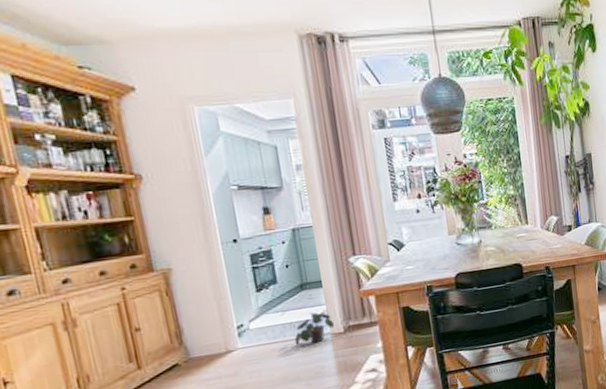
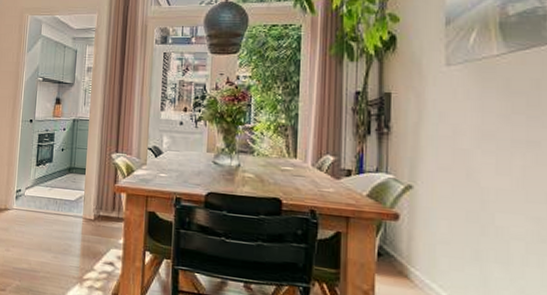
potted plant: present [294,312,335,345] -> none [54,194,88,223]

